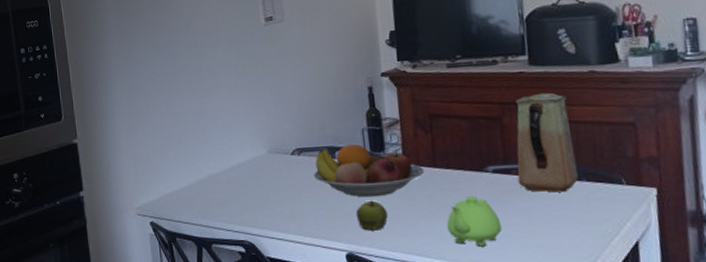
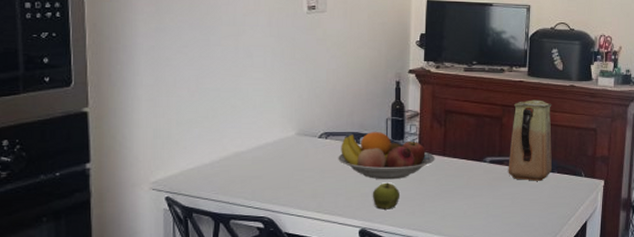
teapot: present [447,196,502,247] -> none [448,182,491,224]

